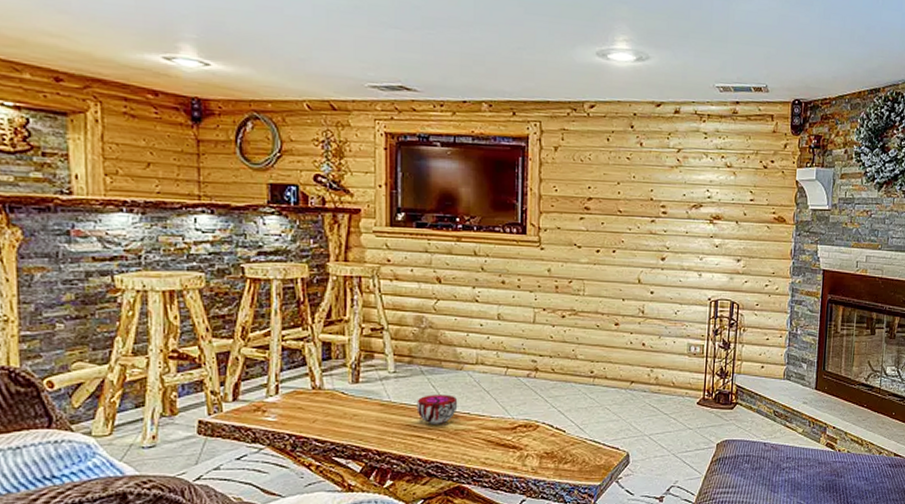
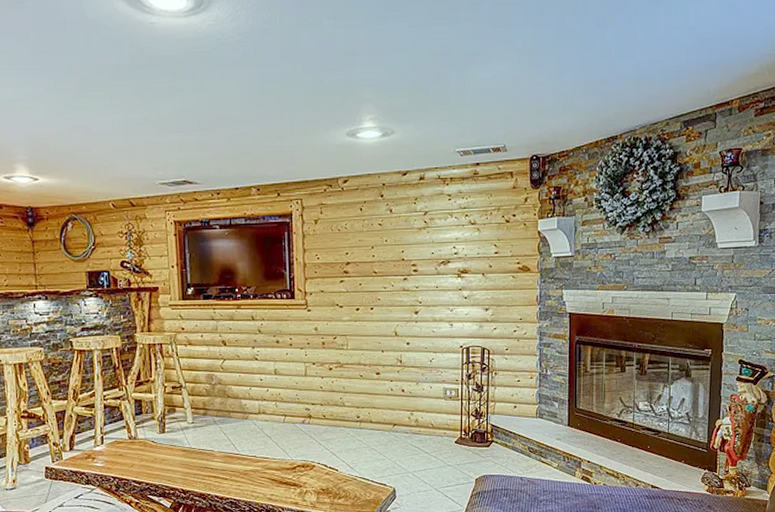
decorative bowl: present [416,394,458,424] -> none [212,440,246,466]

